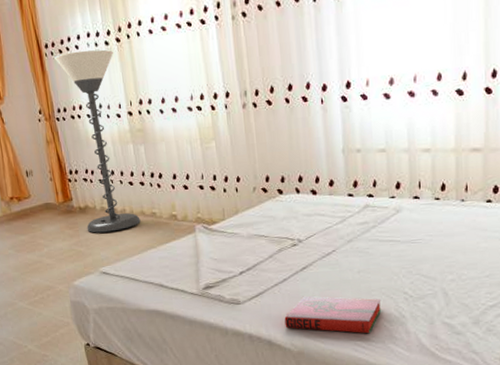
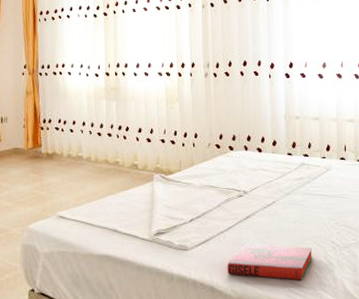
floor lamp: present [54,49,141,233] -> none [47,19,104,178]

